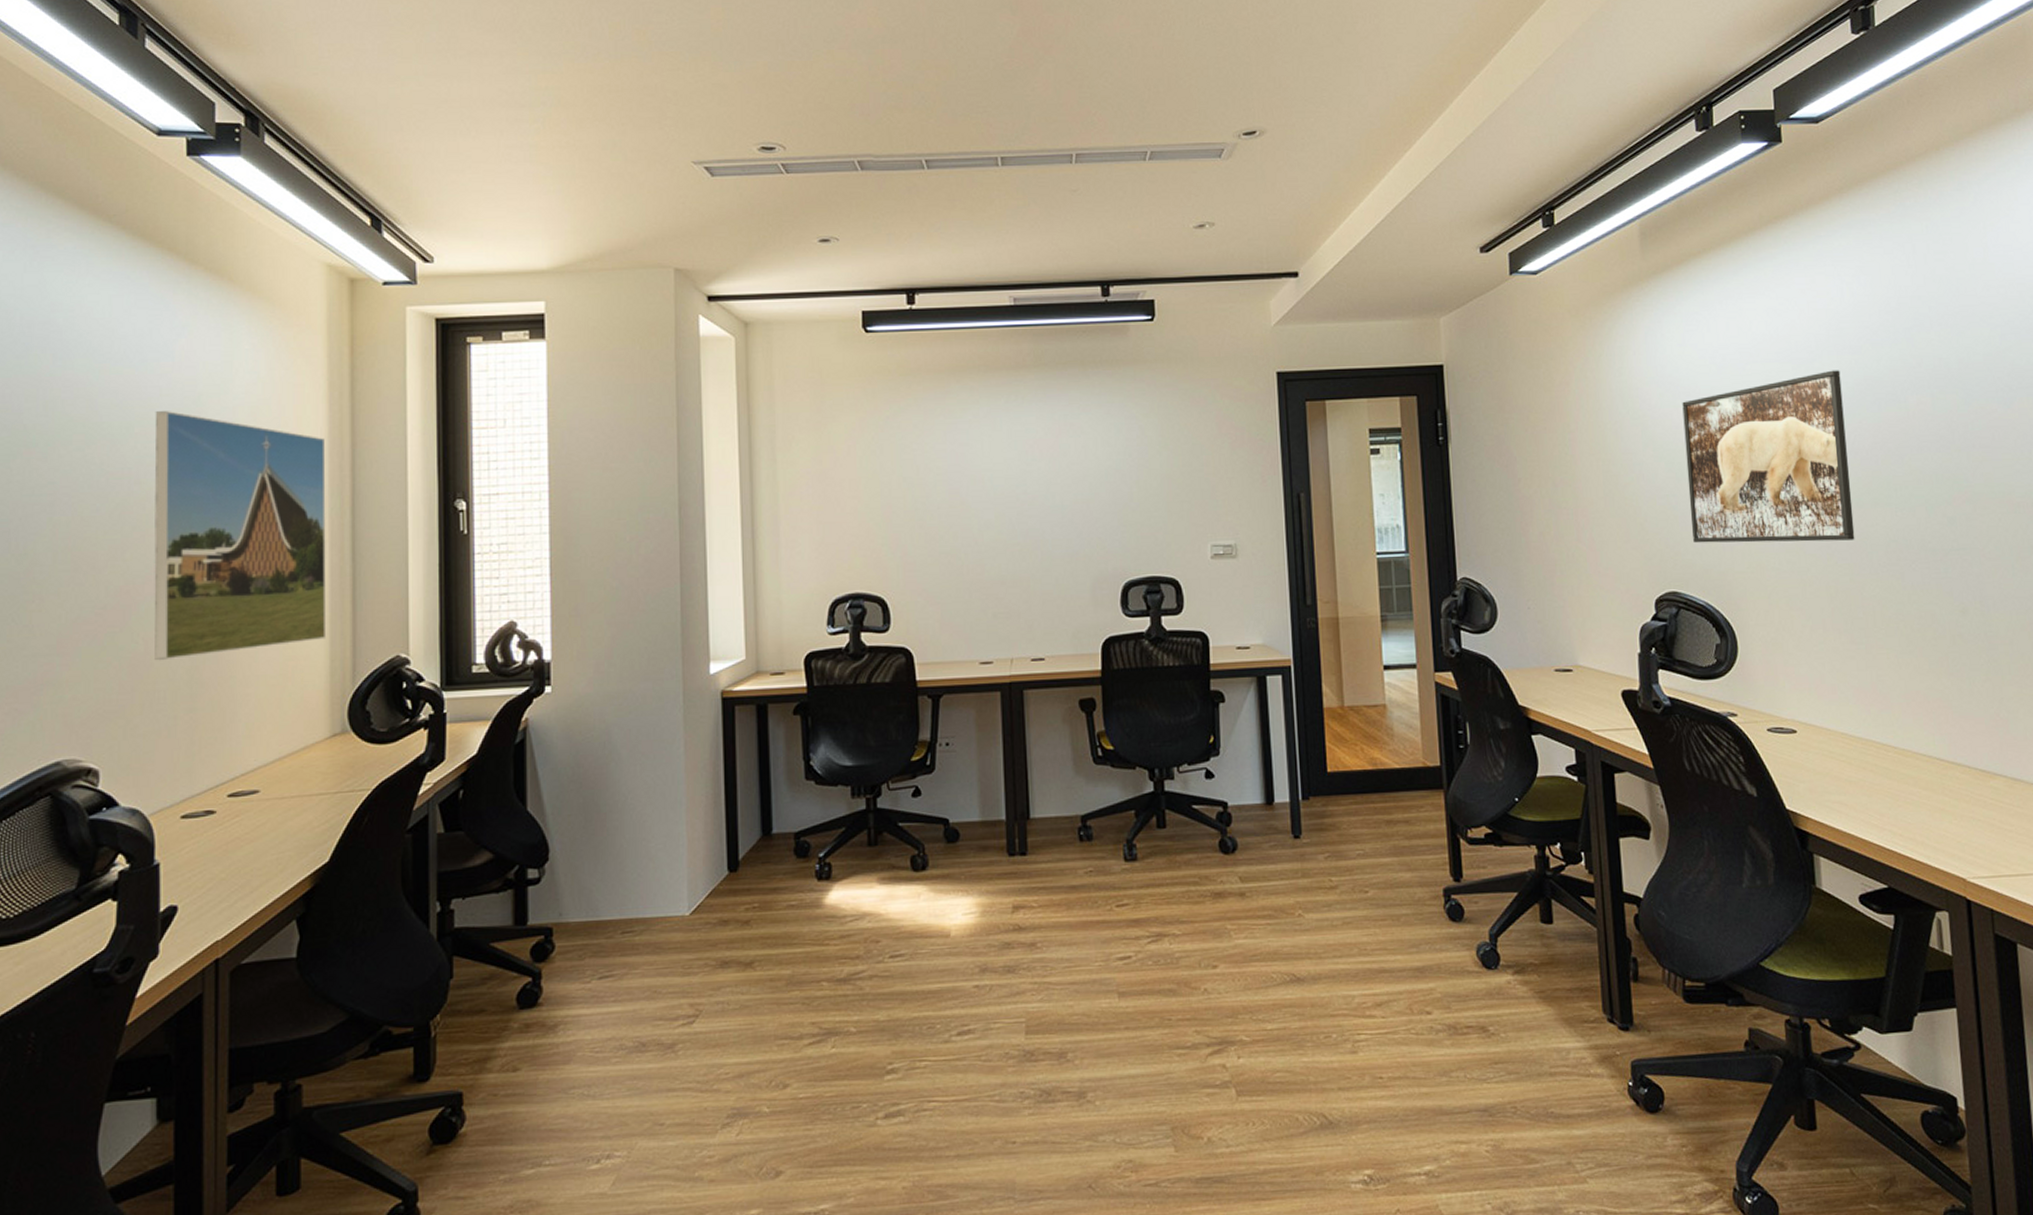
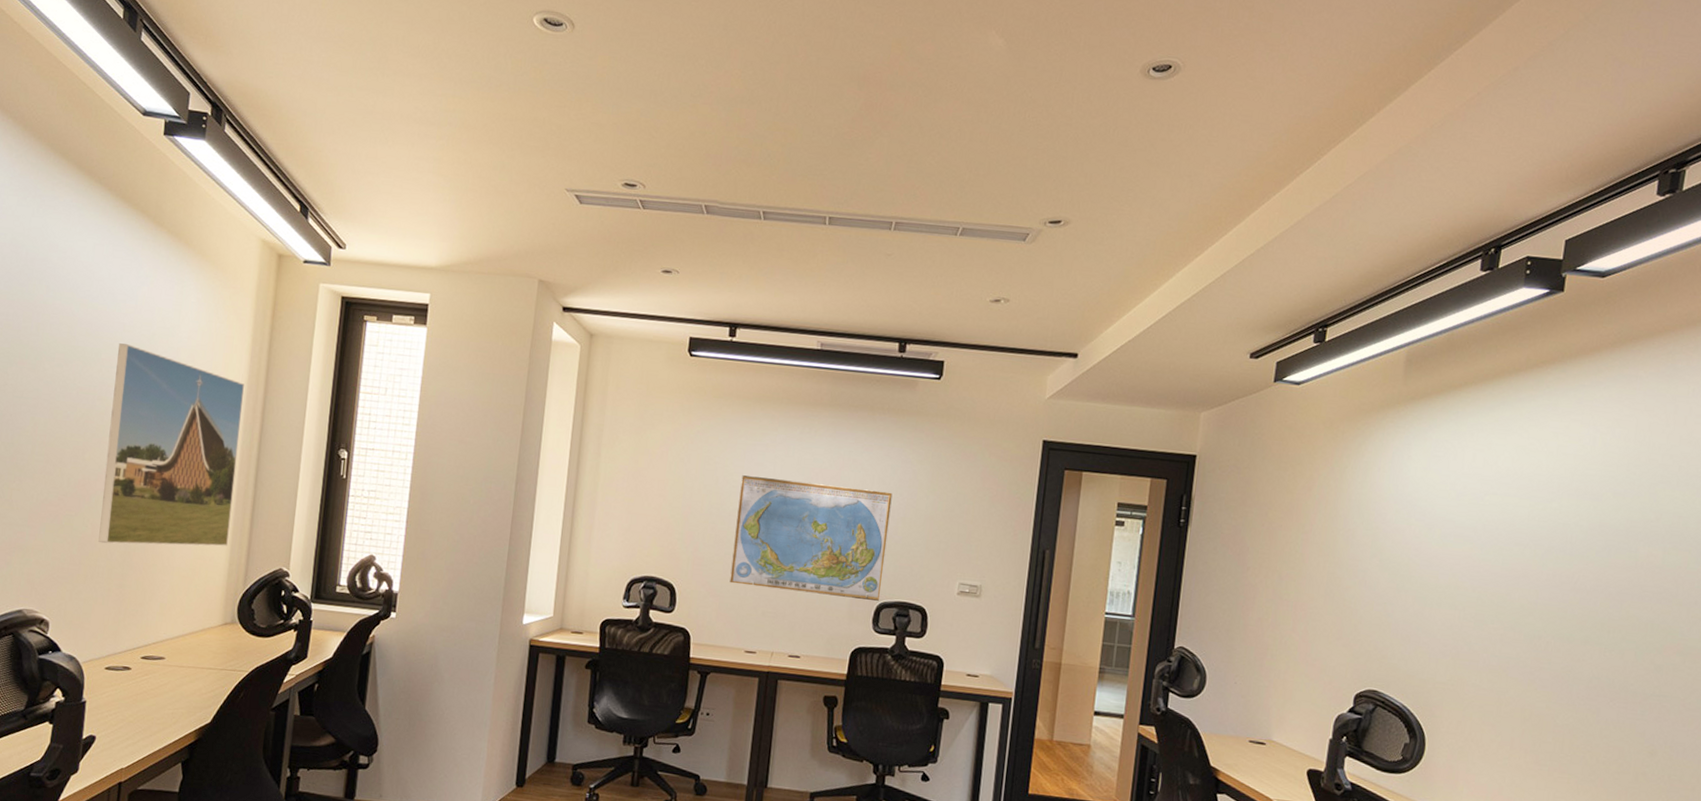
world map: none [946,454,1126,587] -> present [730,475,893,601]
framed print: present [1682,370,1855,543] -> none [1402,512,1577,671]

